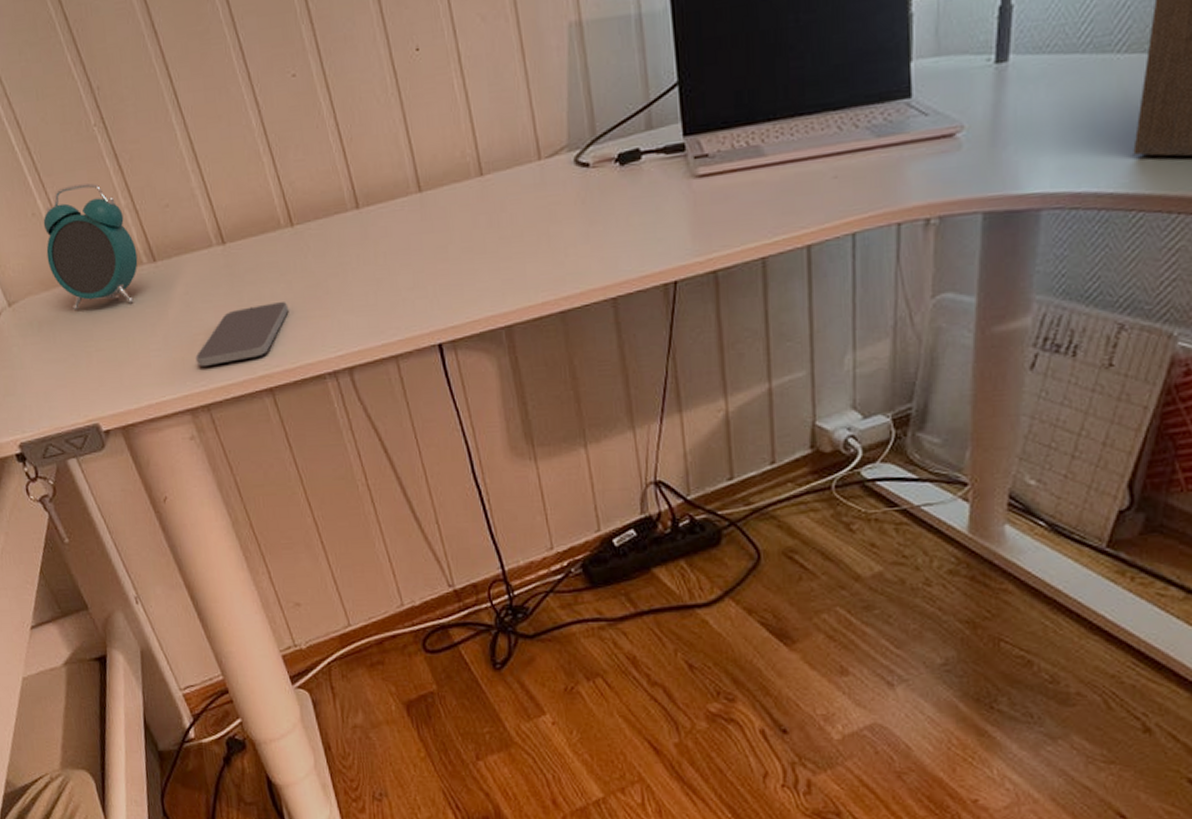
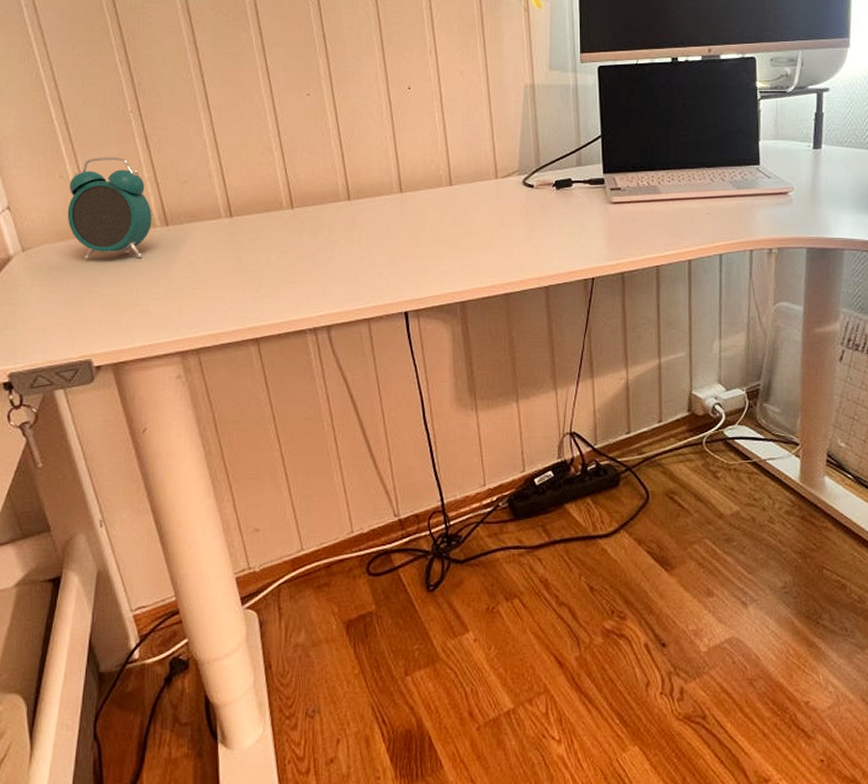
smartphone: present [195,302,289,366] -> none [192,268,281,316]

